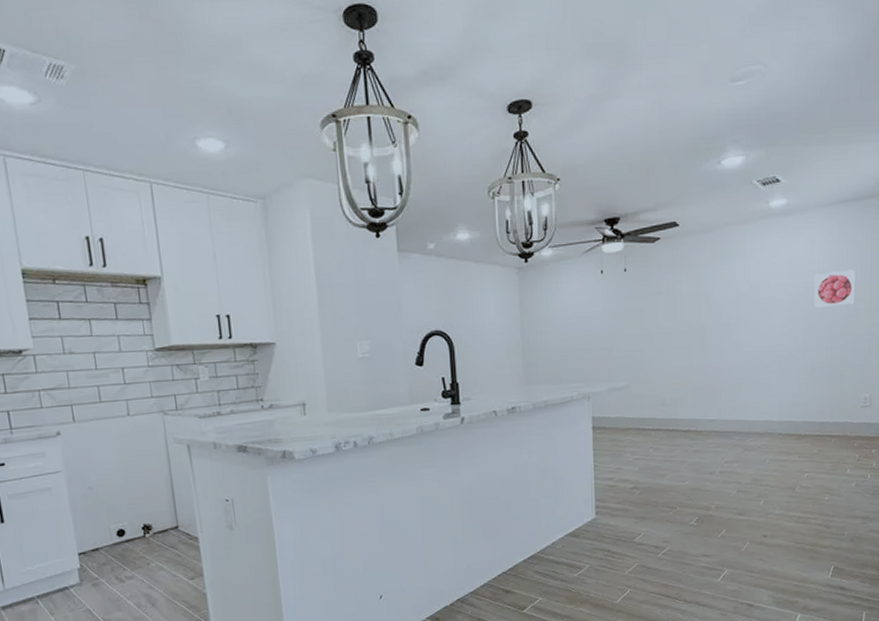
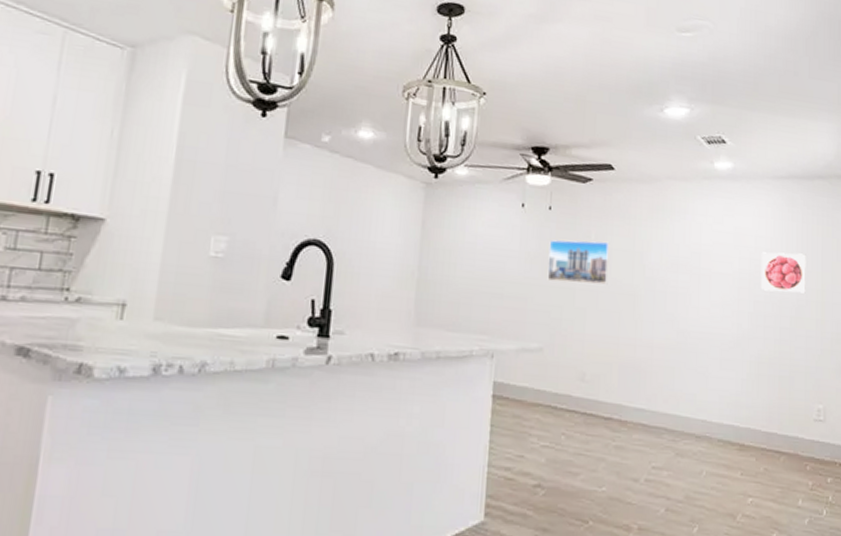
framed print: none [627,290,680,331] -> present [547,240,610,285]

